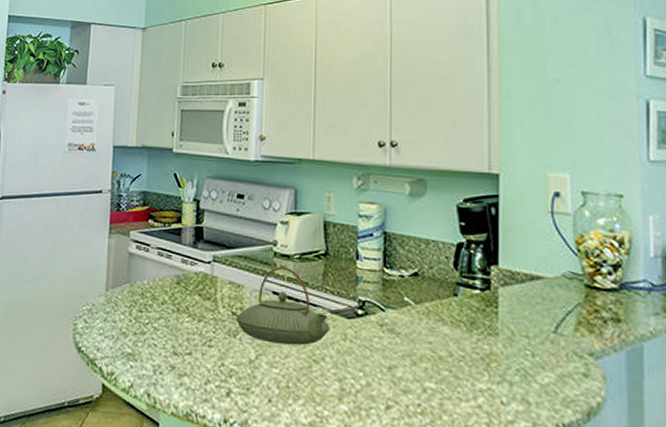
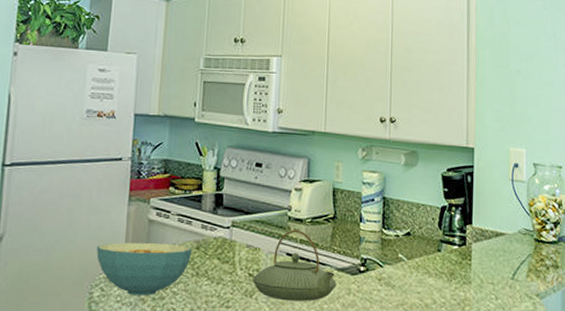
cereal bowl: none [80,275,173,330] -> present [96,242,192,296]

